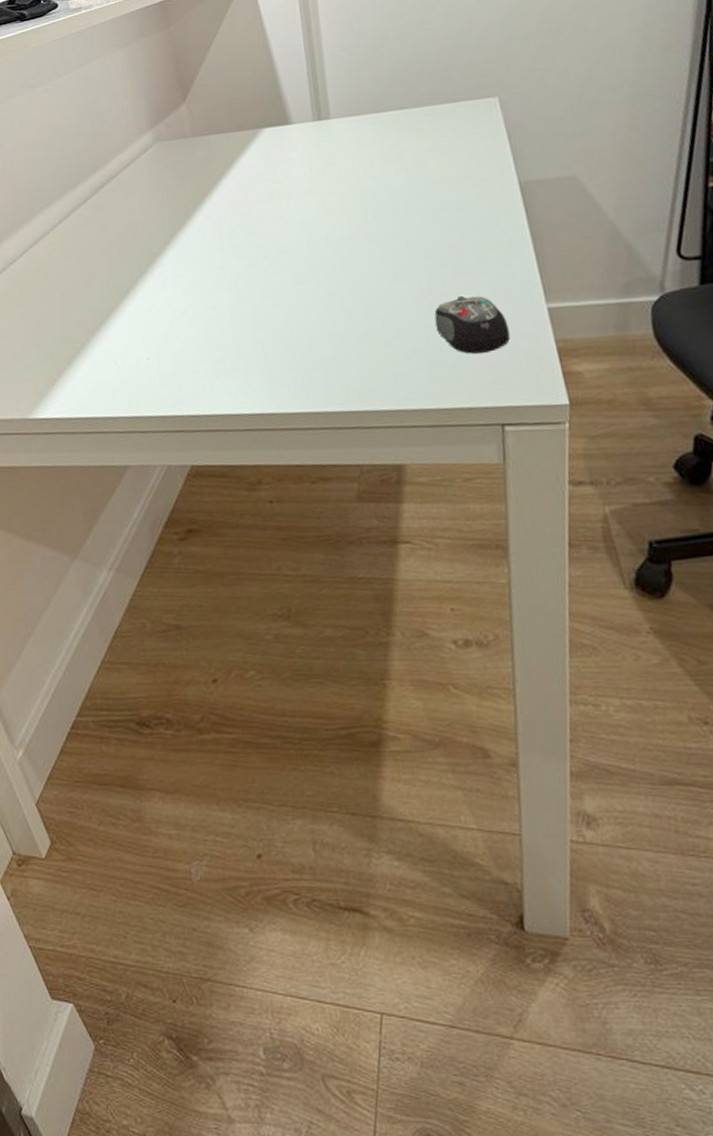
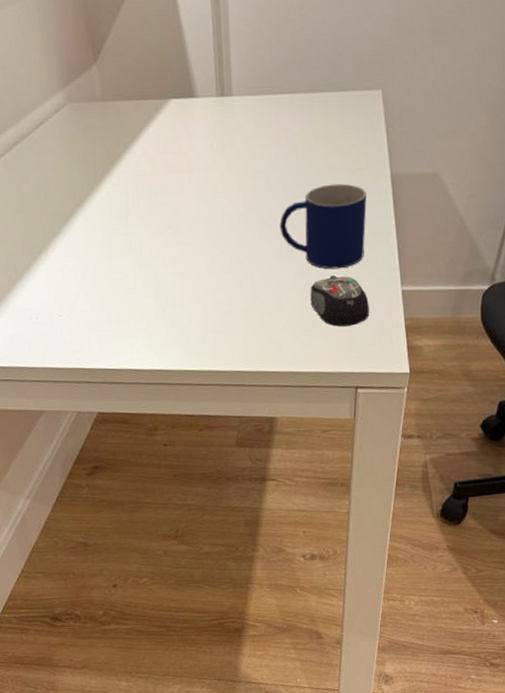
mug: none [392,196,496,290] -> present [279,183,367,269]

